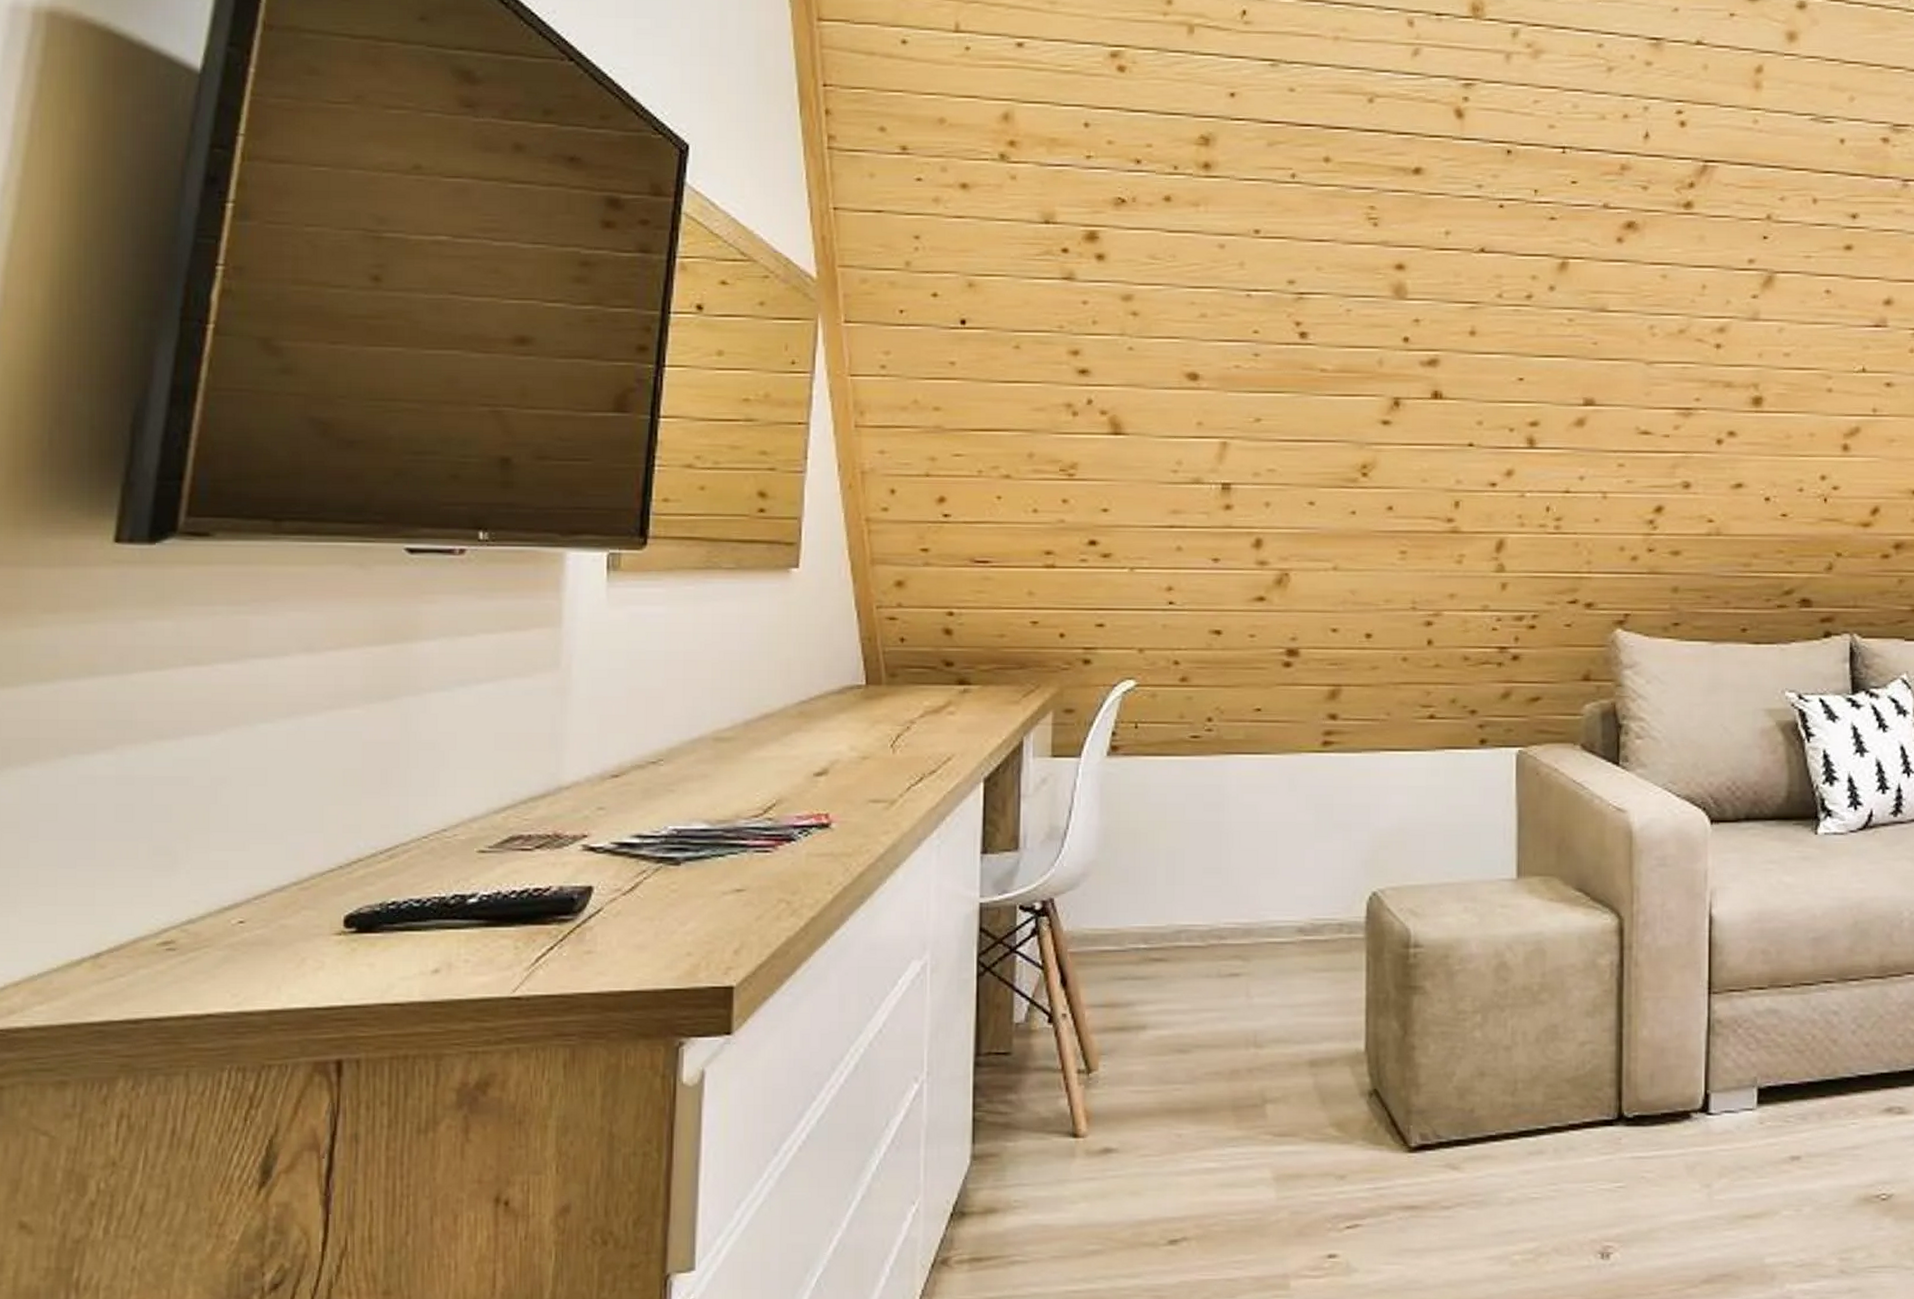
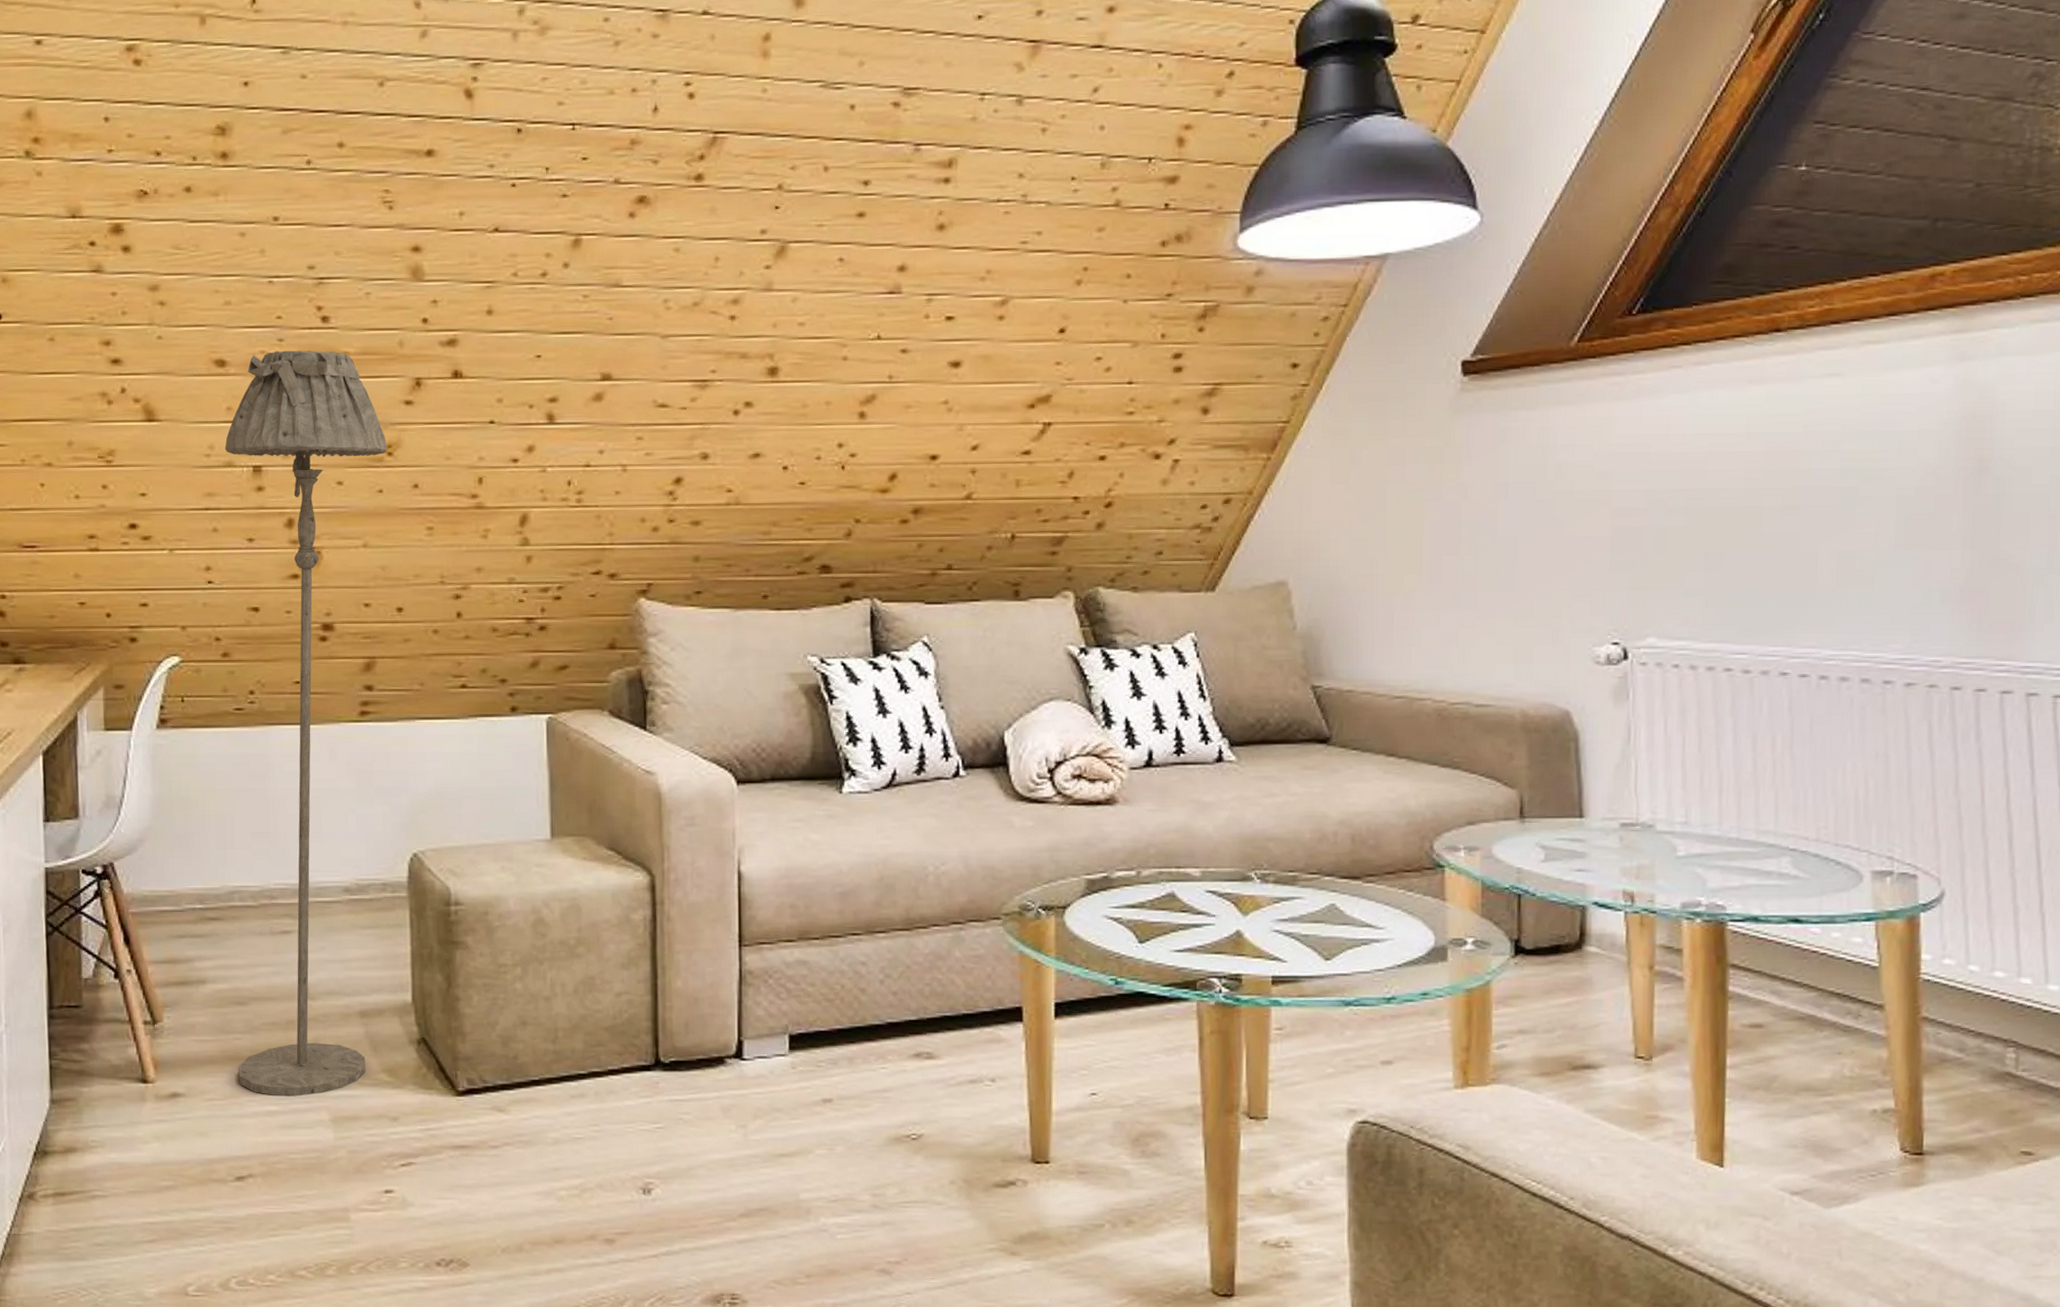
floor lamp: none [1176,365,1363,1152] -> present [224,350,388,1097]

